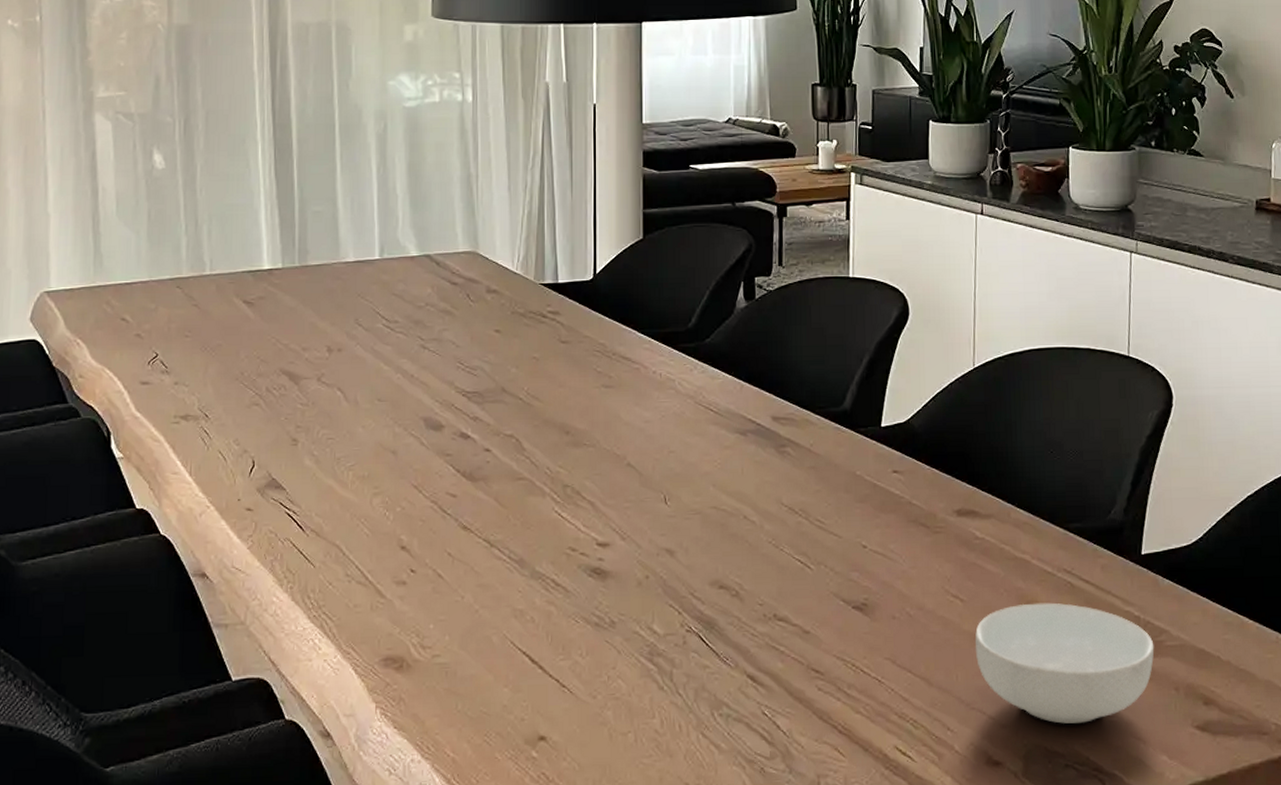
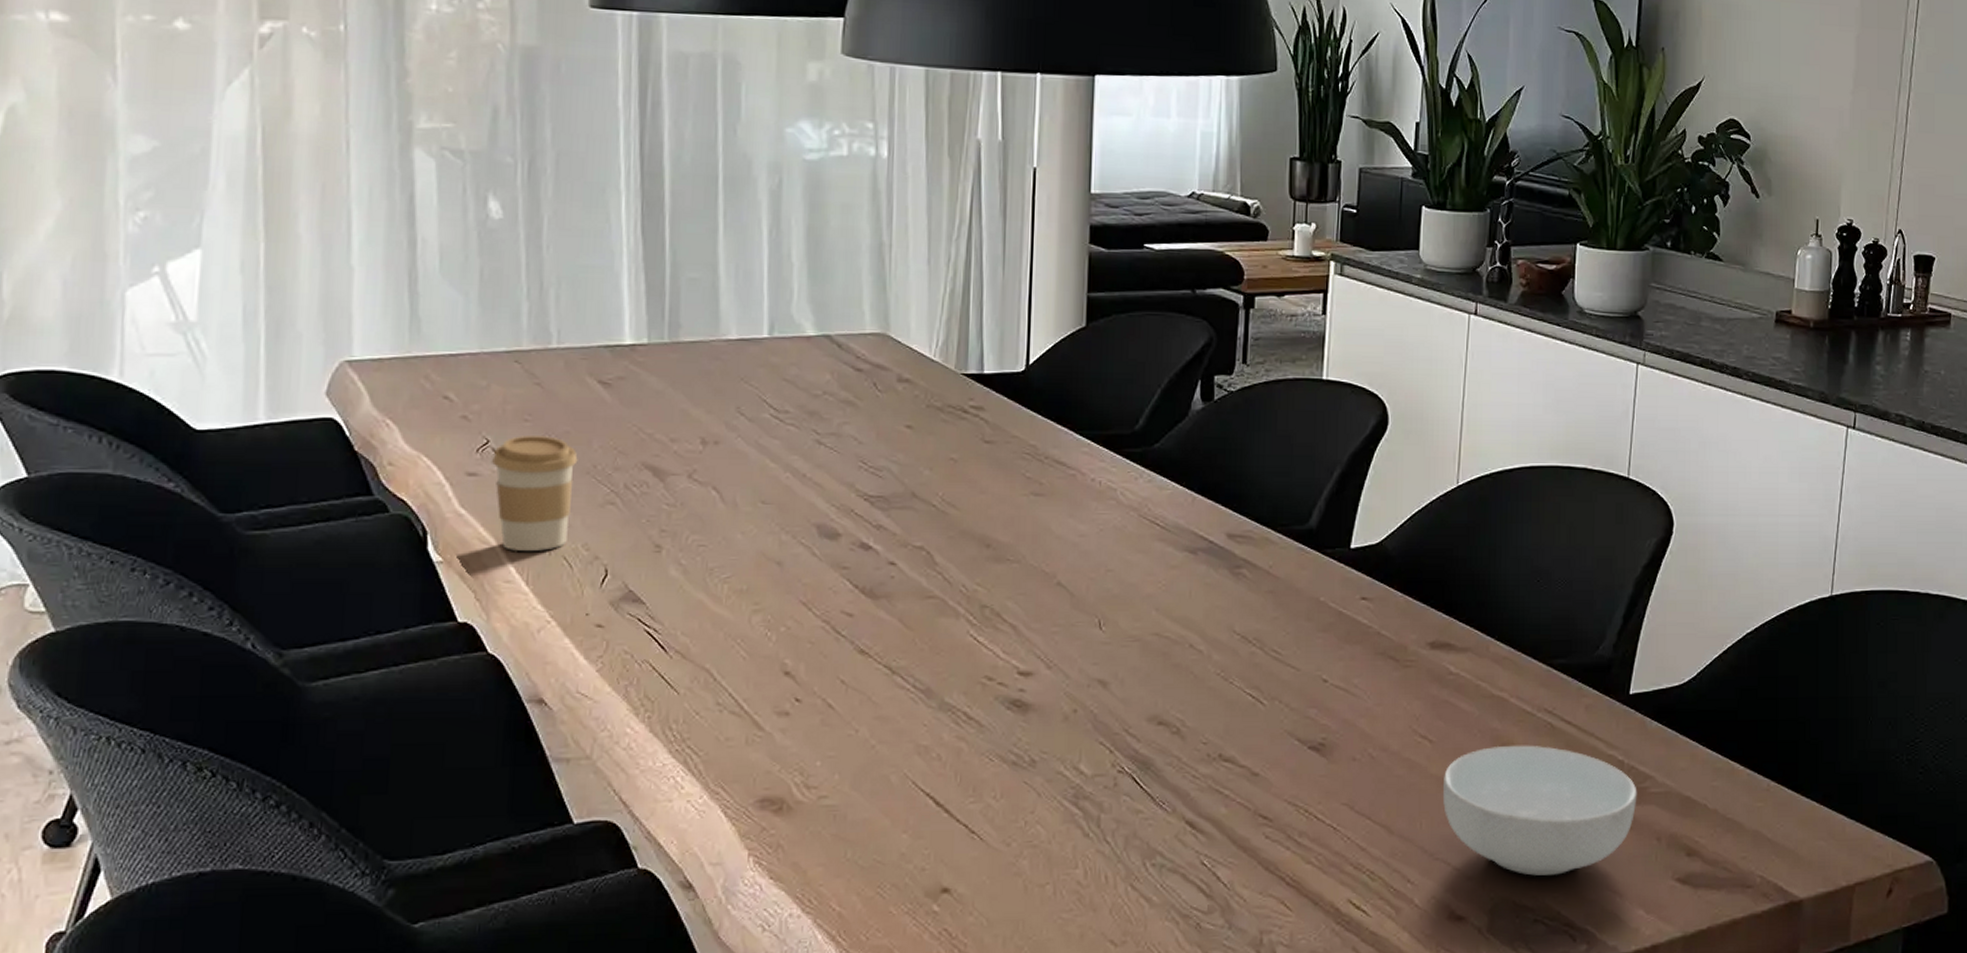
coffee cup: none [161,349,229,447] -> present [492,436,578,551]

